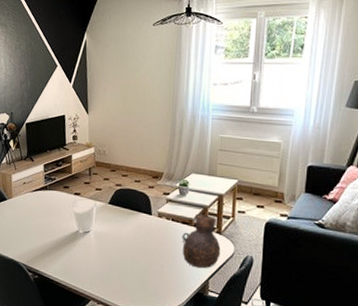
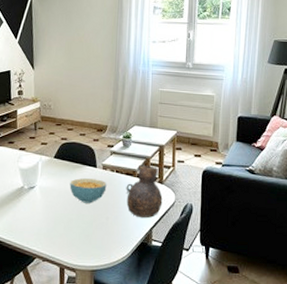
cereal bowl: none [124,225,162,251] -> present [69,178,107,203]

